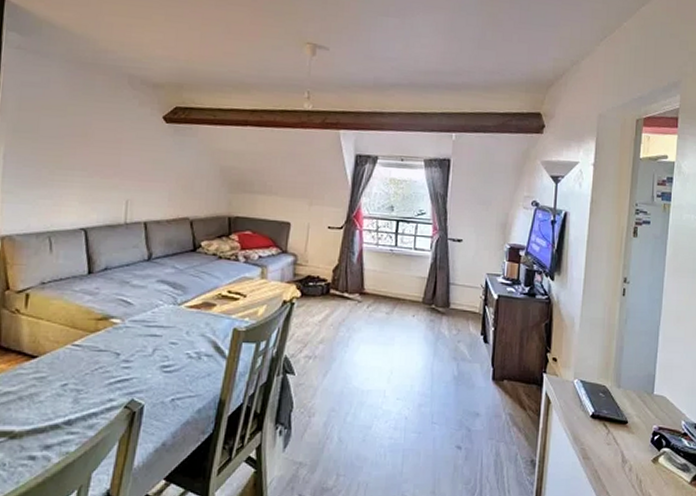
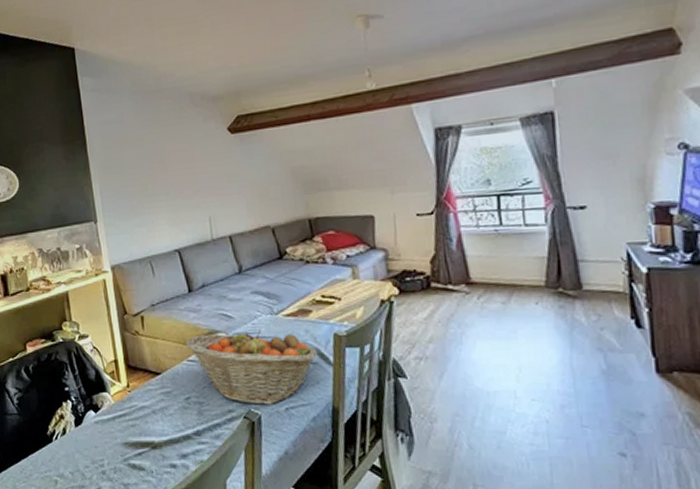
fruit basket: none [74,318,213,395] -> present [185,329,317,405]

